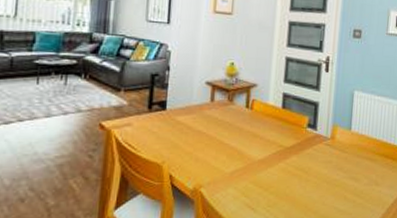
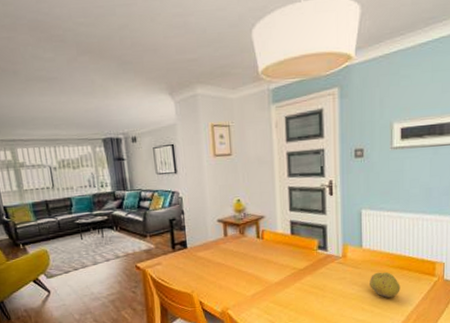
fruit: none [354,158,384,187] -> present [370,272,401,298]

